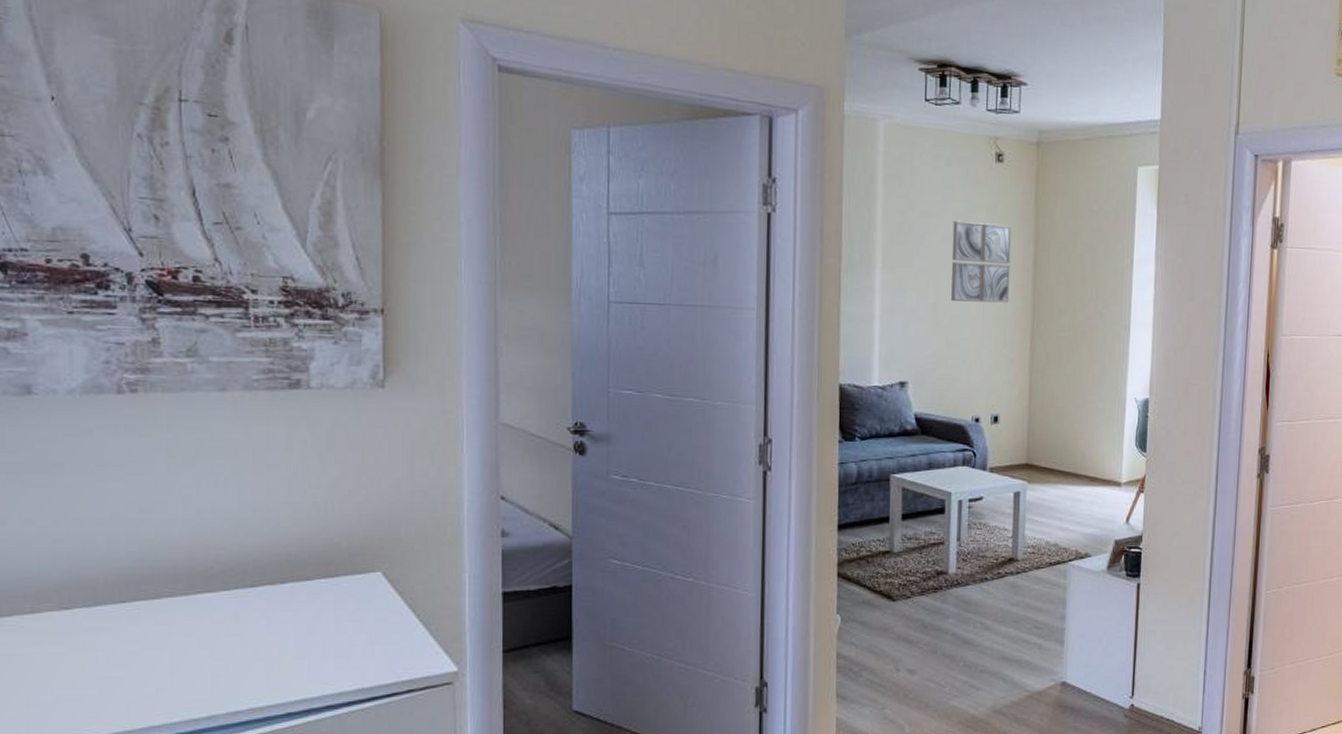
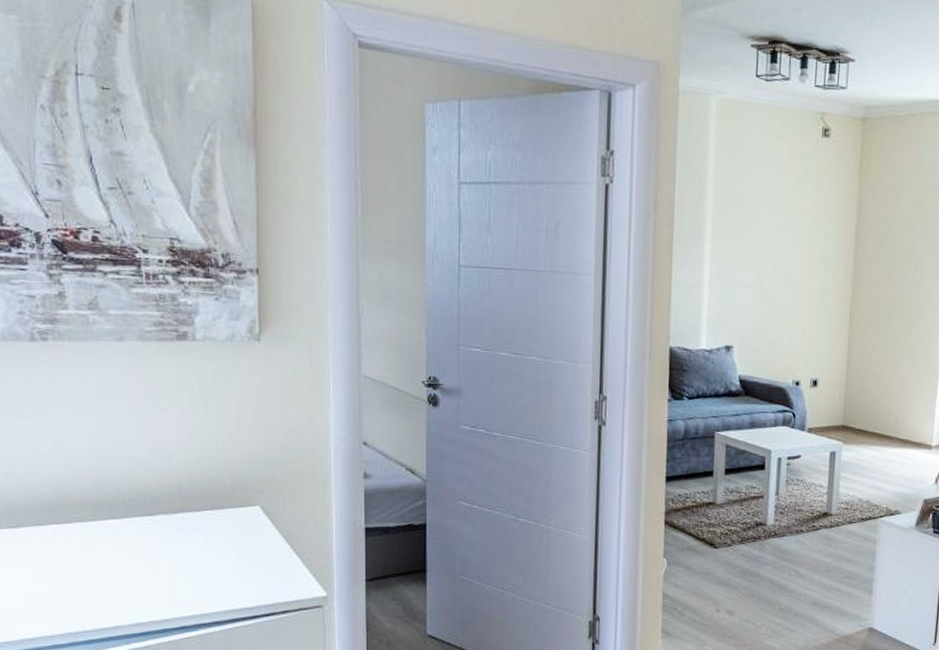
wall art: present [950,220,1012,303] -> none [775,193,836,273]

